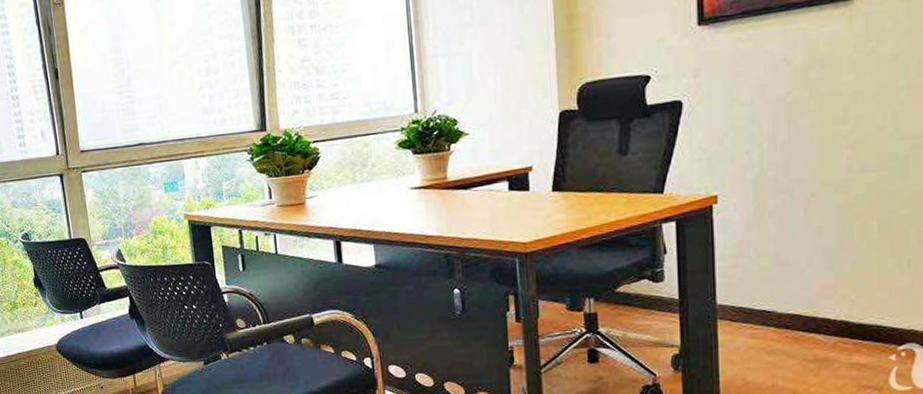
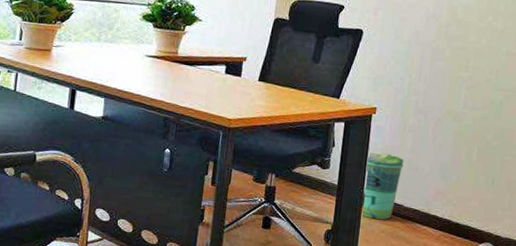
trash can: none [716,250,769,334] -> present [361,153,404,220]

